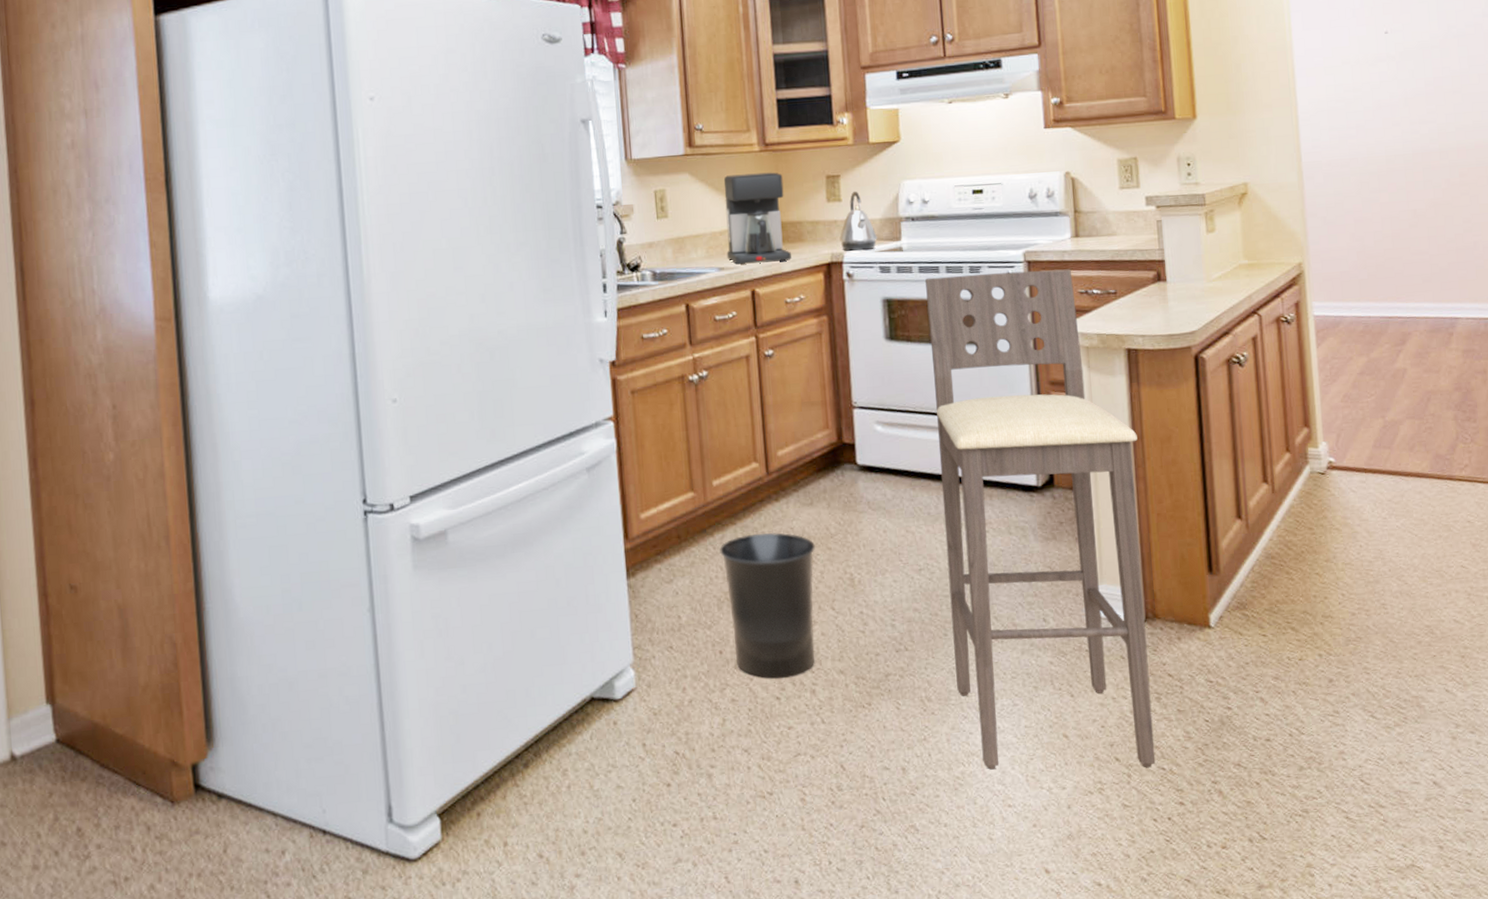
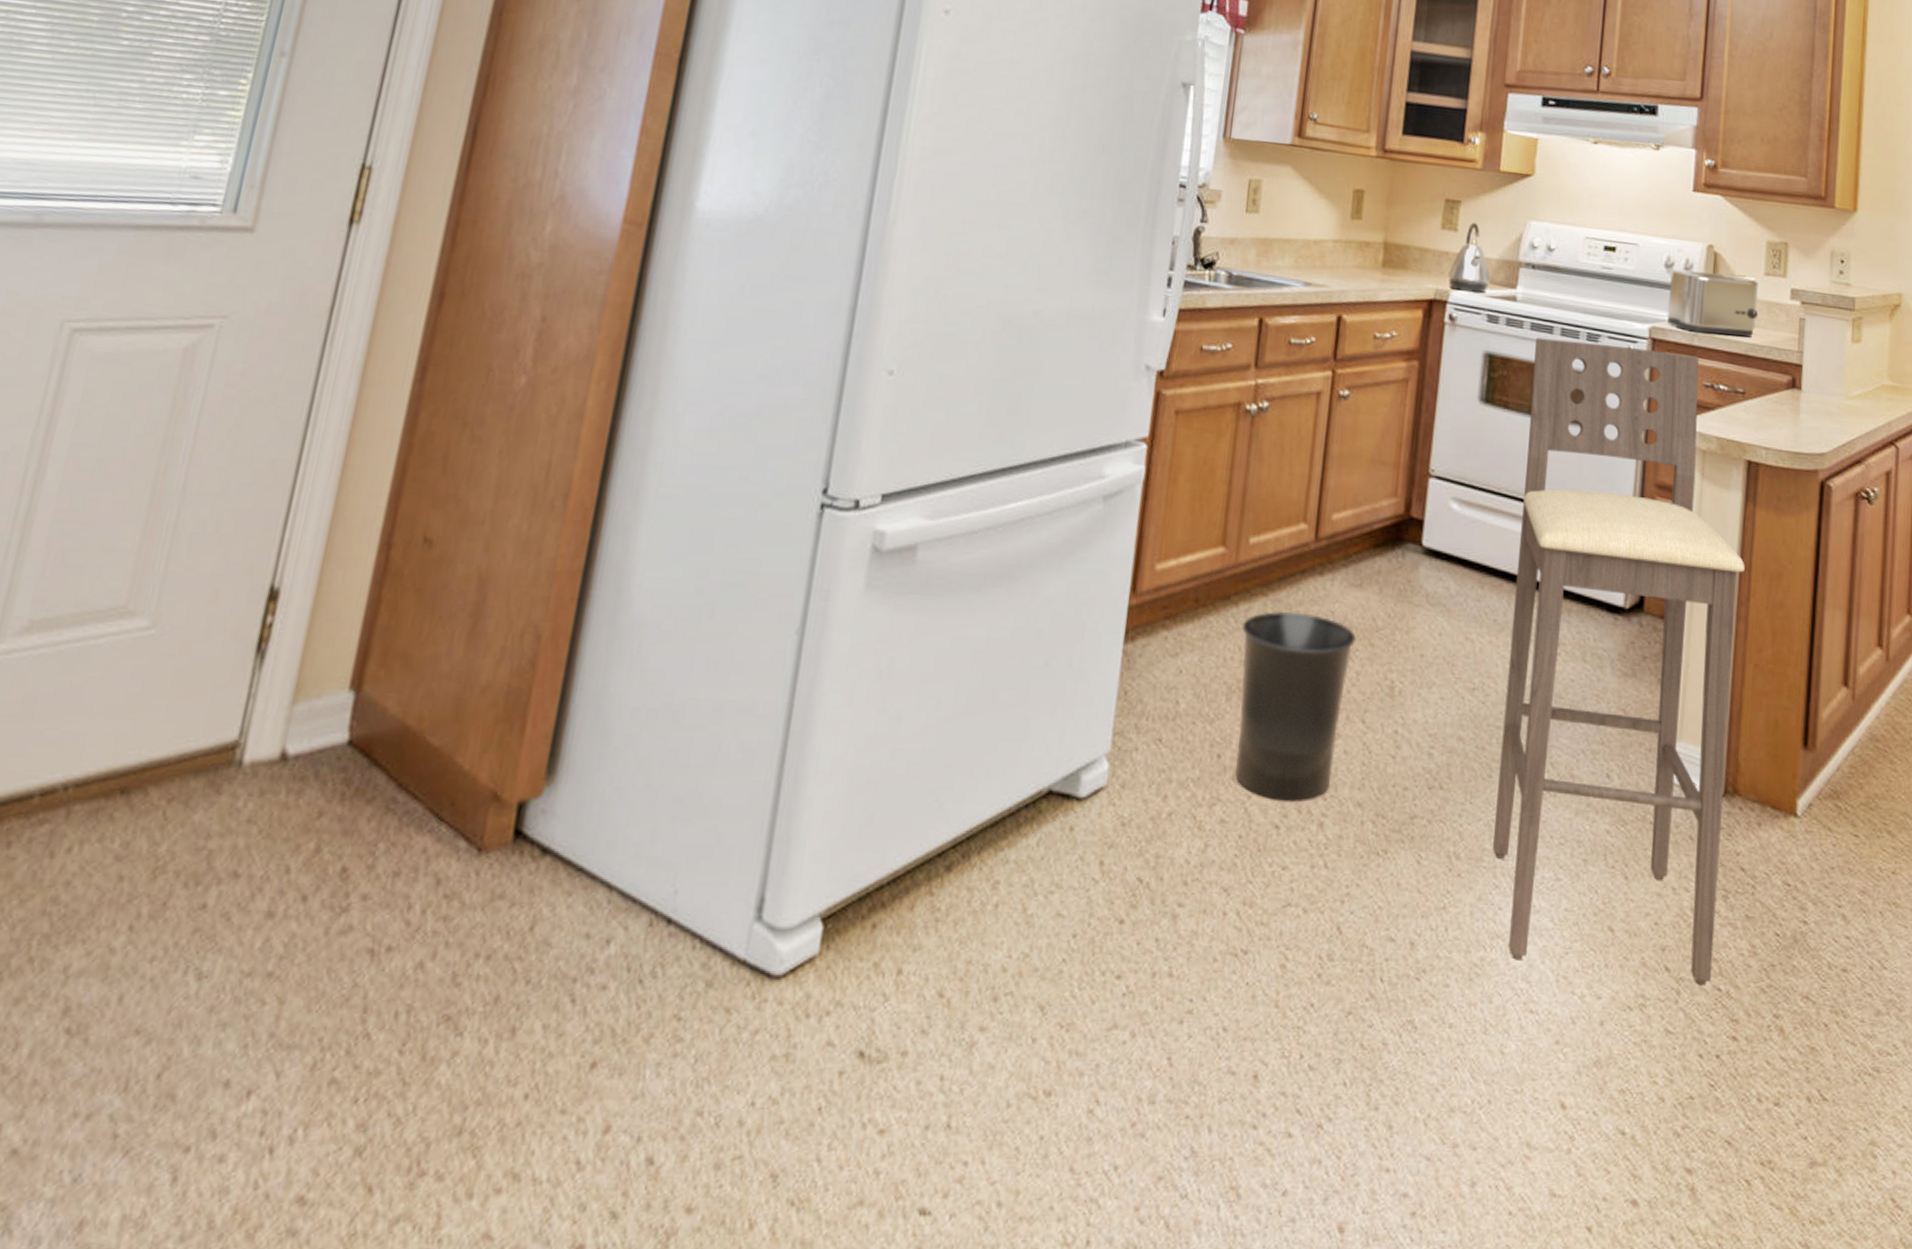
coffee maker: present [723,172,791,265] -> none [1317,177,1397,289]
toaster: none [1035,194,1118,249] -> present [1667,269,1758,338]

